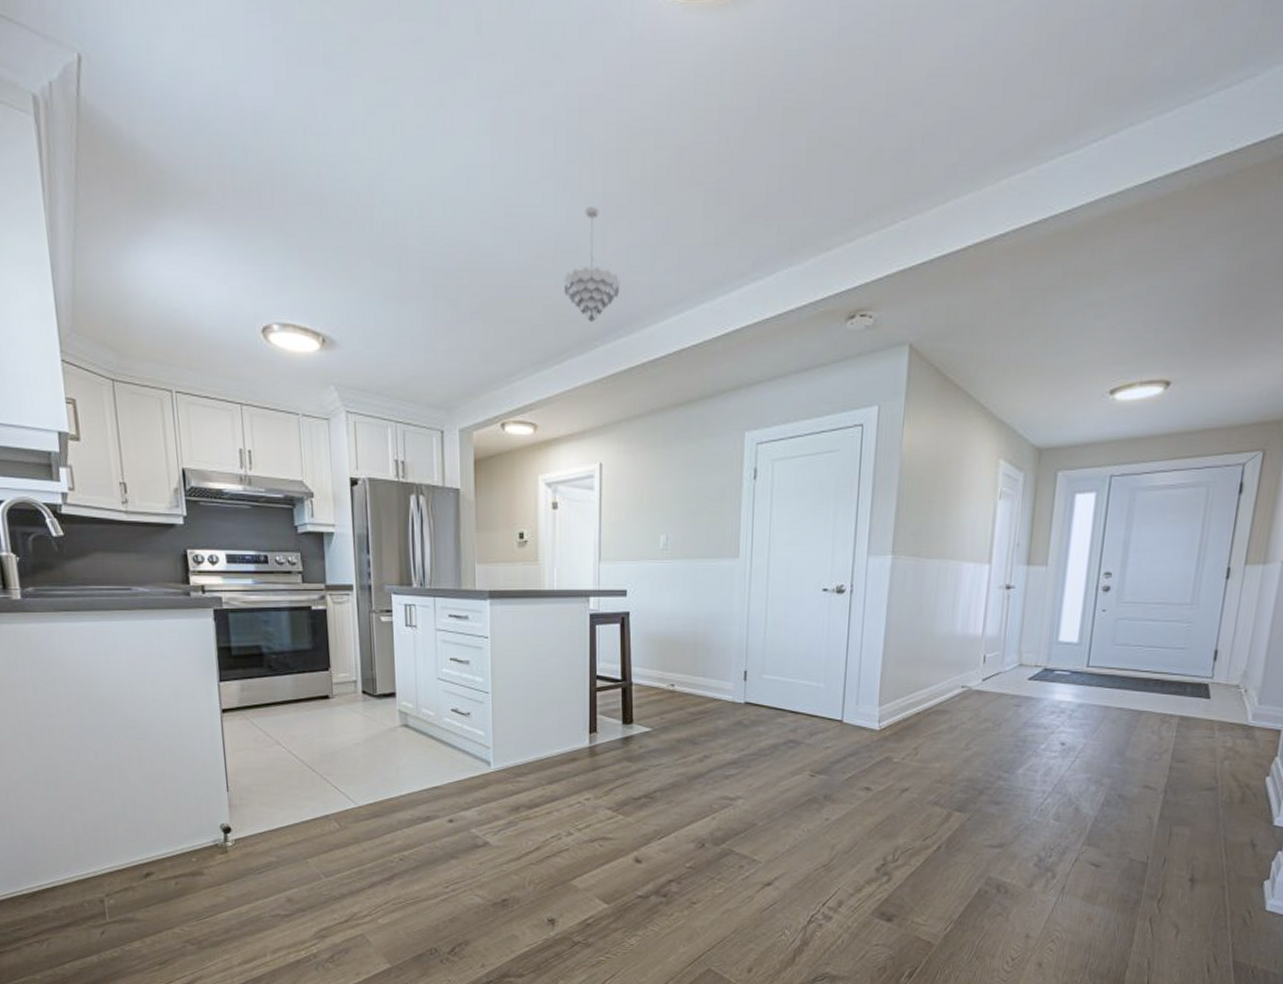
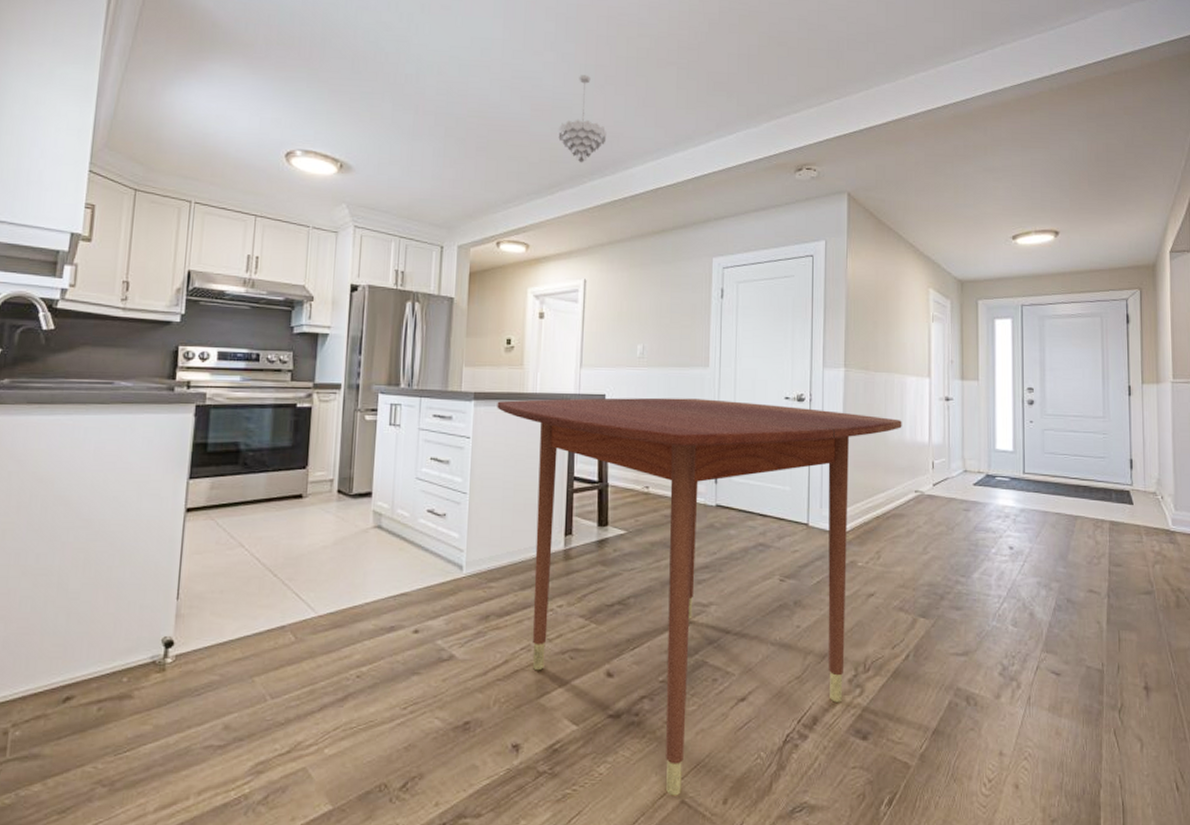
dining table: none [513,592,954,965] -> present [497,397,902,796]

